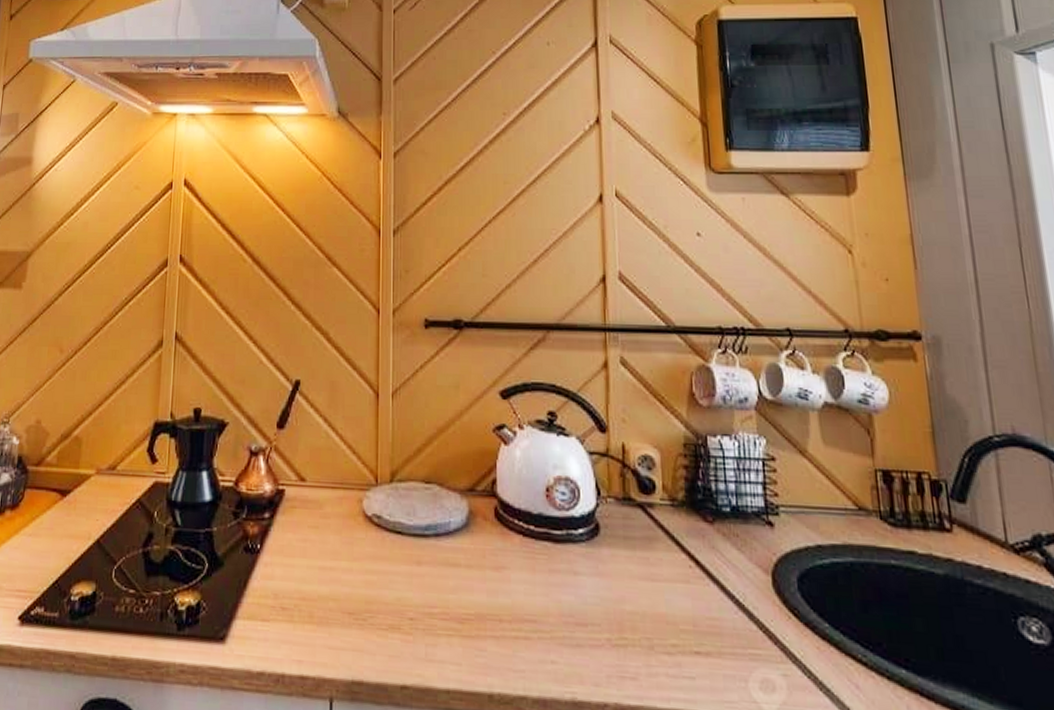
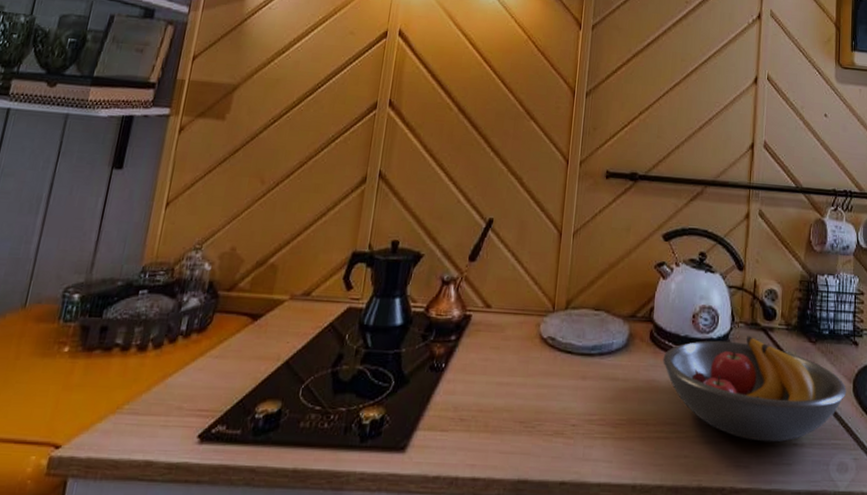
fruit bowl: none [513,514,764,649] -> present [663,336,847,442]

